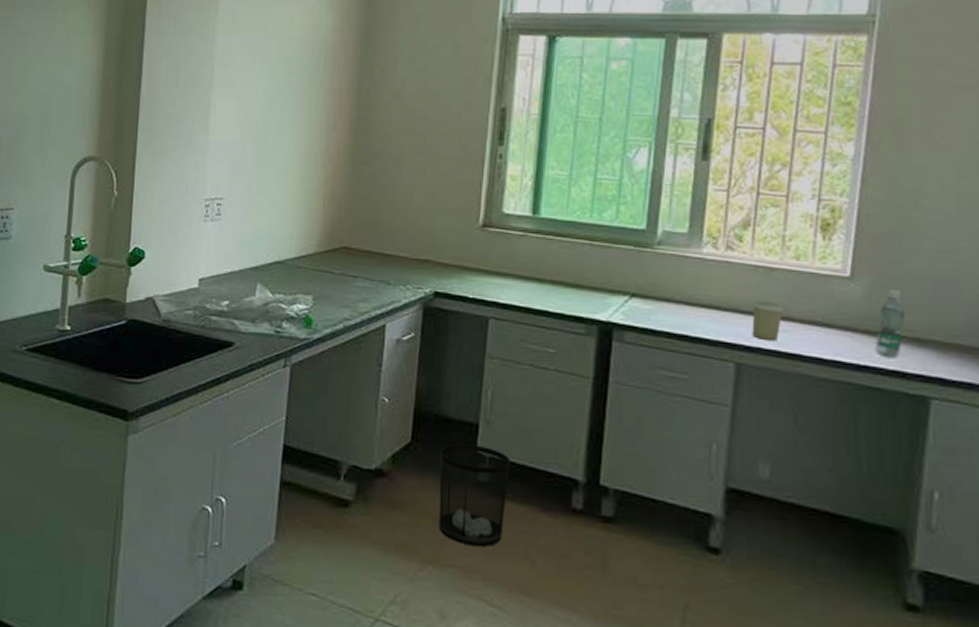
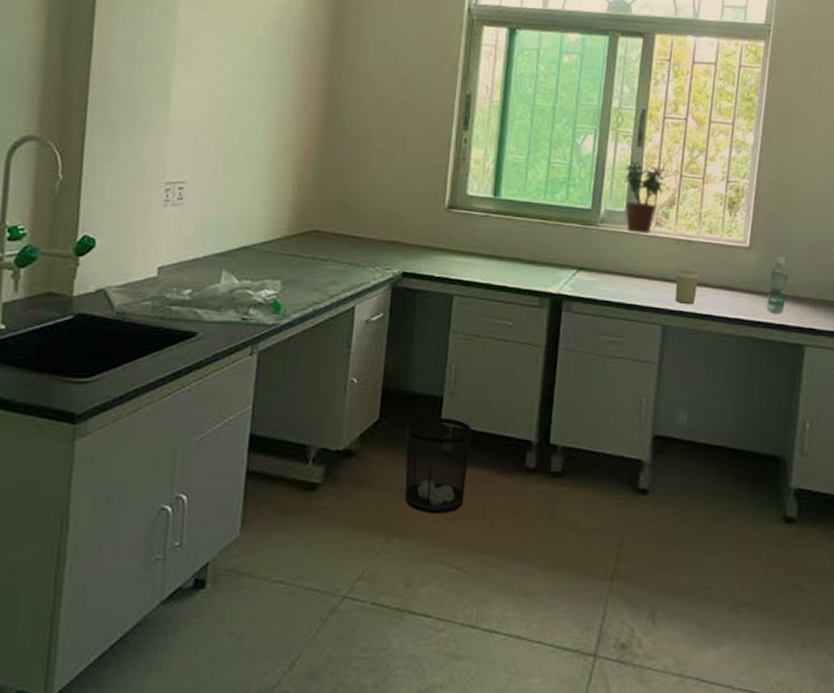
potted plant: none [686,176,740,258] -> present [624,160,667,233]

